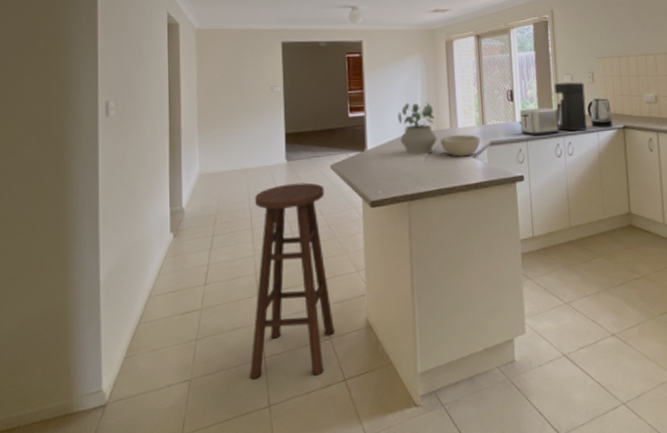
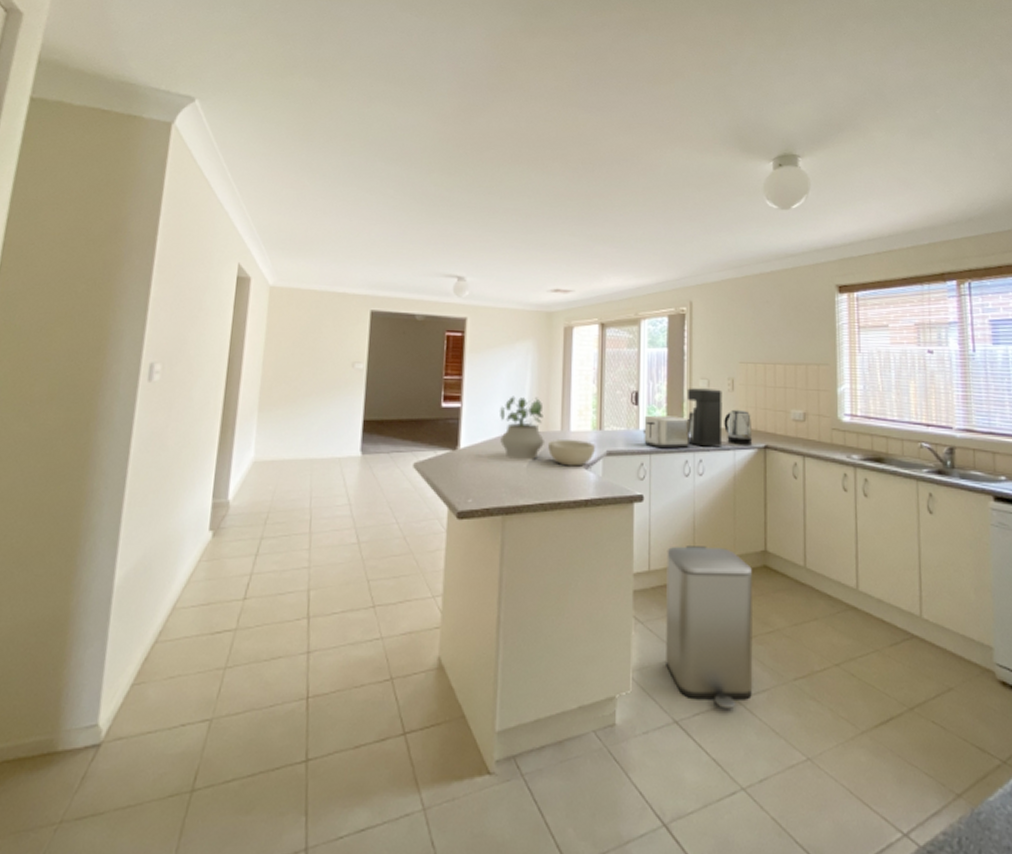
bar stool: present [250,182,334,380] -> none [286,481,404,725]
pedal bin: none [547,213,627,342] -> present [666,546,753,708]

